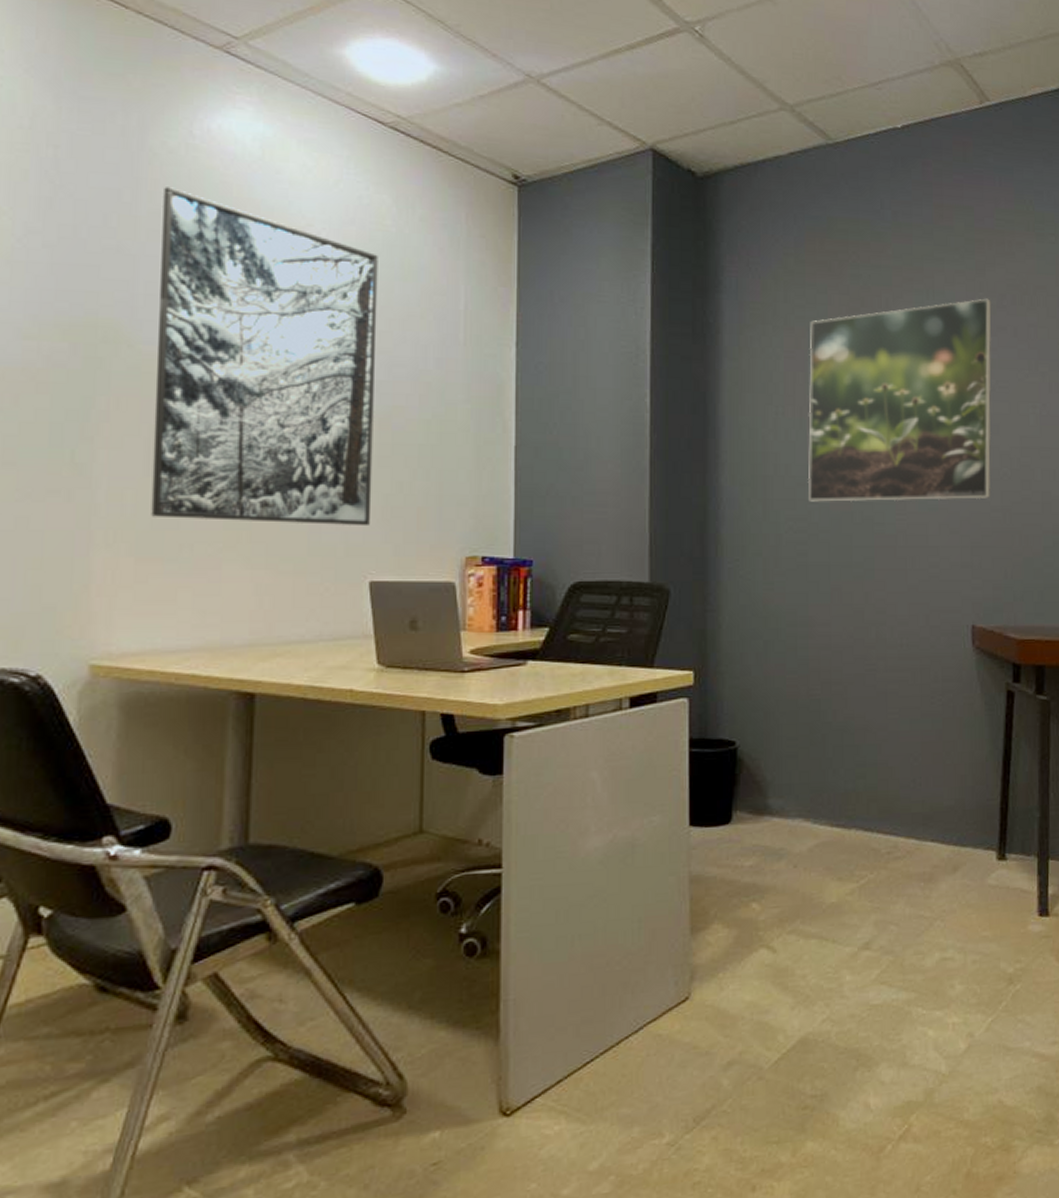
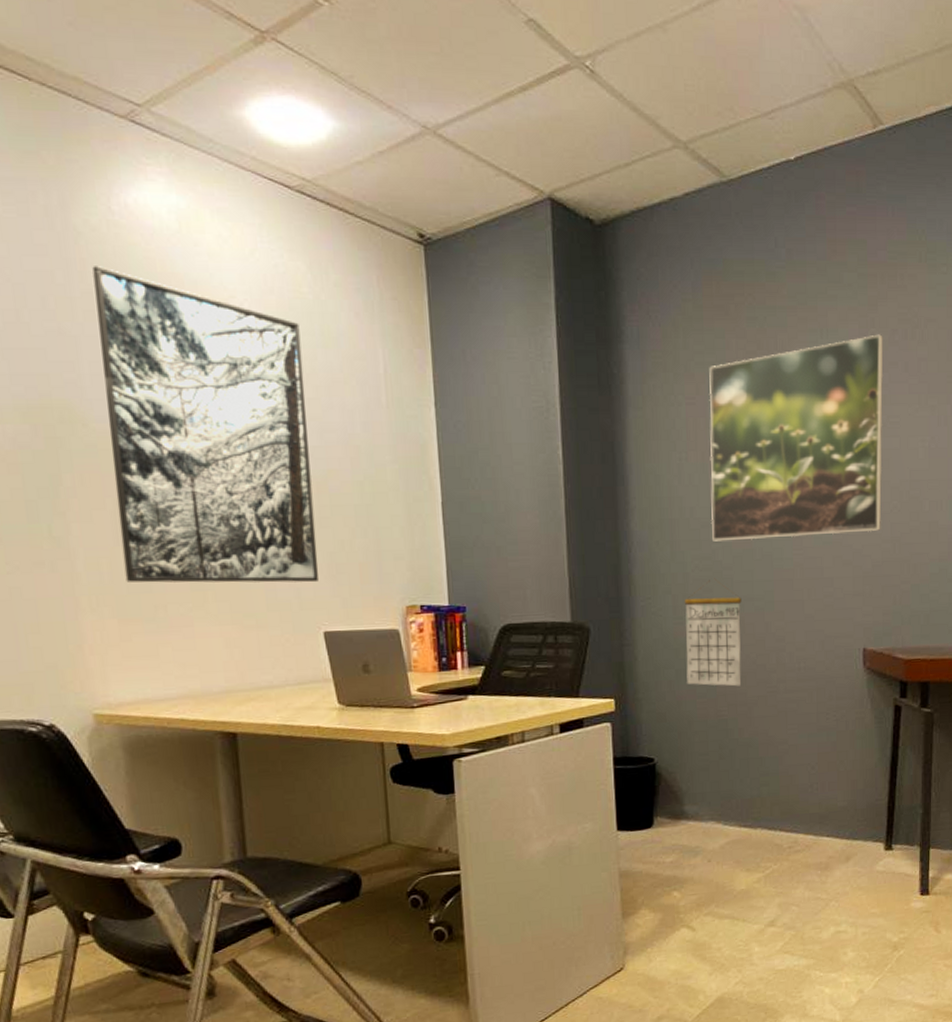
calendar: none [775,541,839,662] -> present [684,578,742,687]

